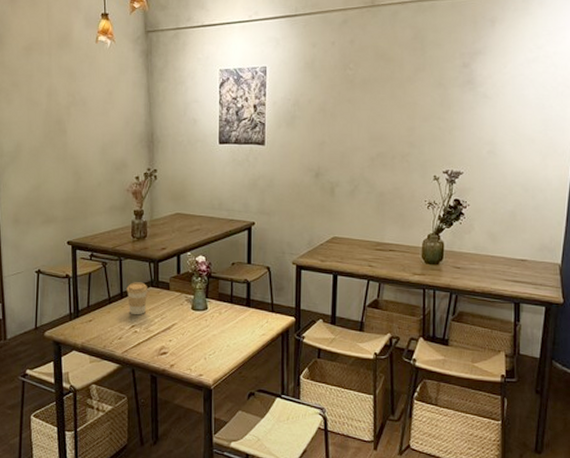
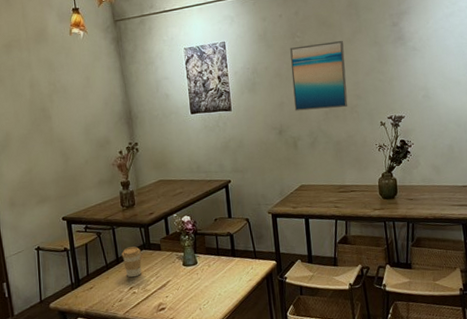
wall art: none [336,77,402,155] -> present [290,40,348,111]

